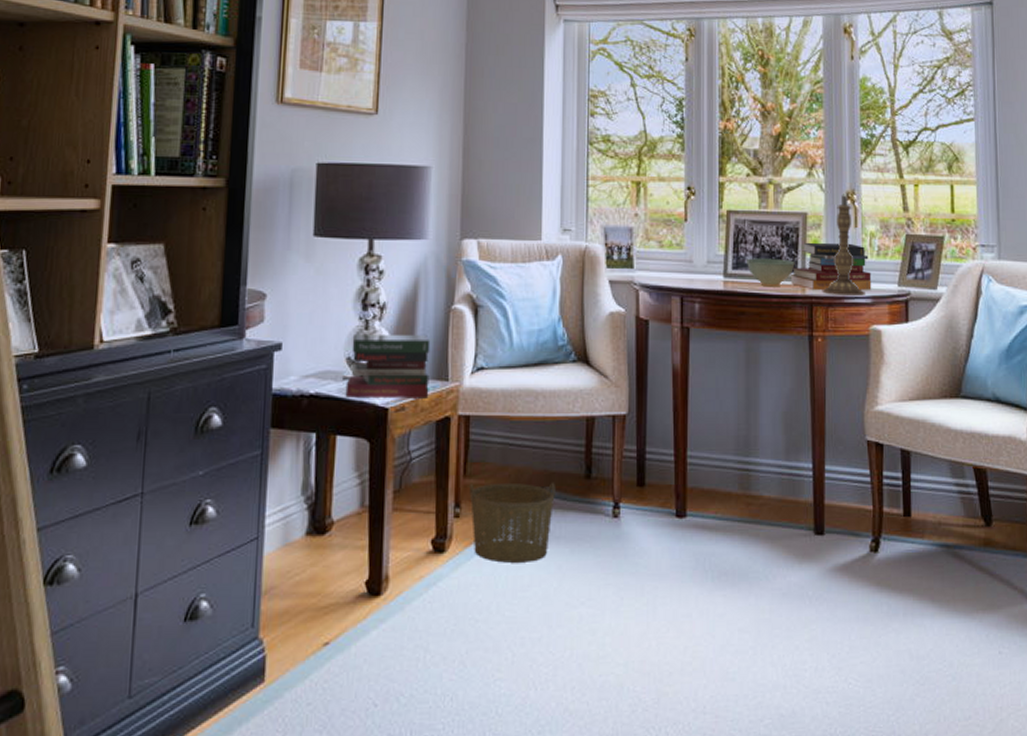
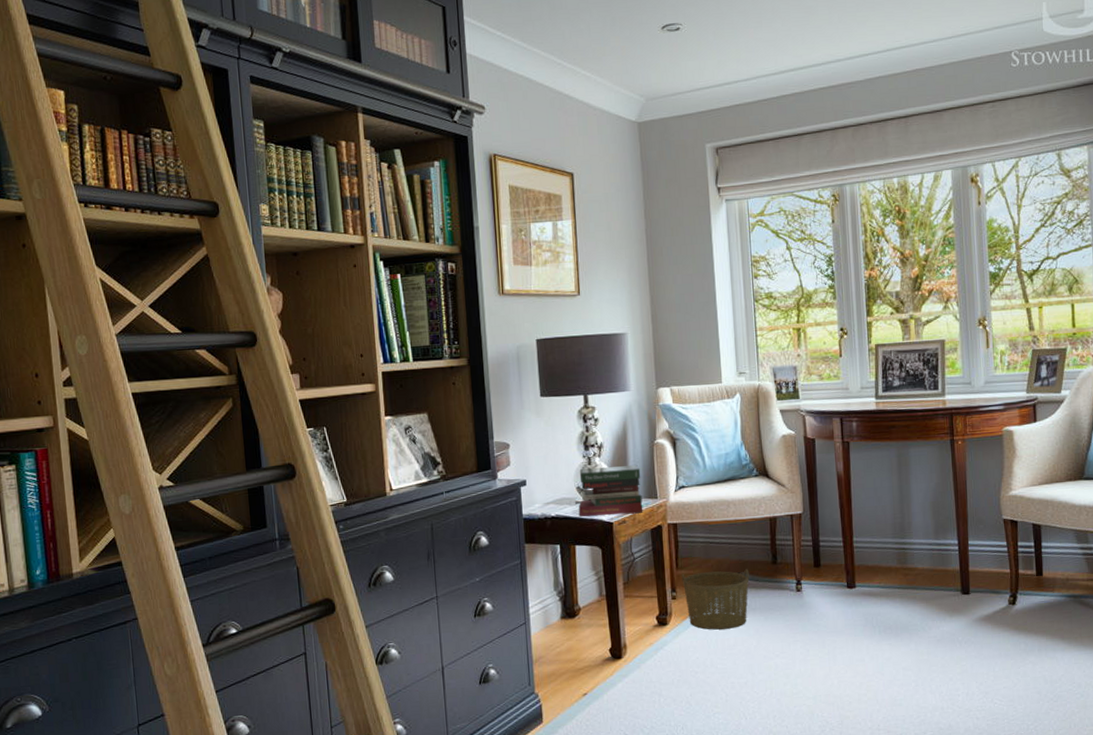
bowl: present [745,258,795,287] -> none [893,380,936,404]
books: present [791,242,872,291] -> none [933,361,1003,403]
candlestick: present [822,194,865,297] -> none [960,321,998,406]

